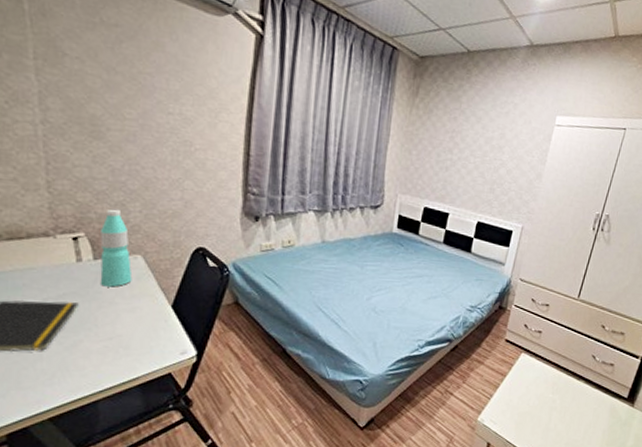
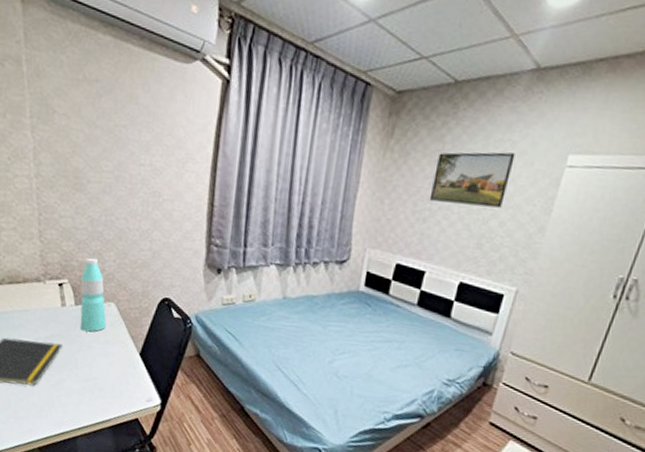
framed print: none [450,111,517,159] -> present [429,152,515,208]

